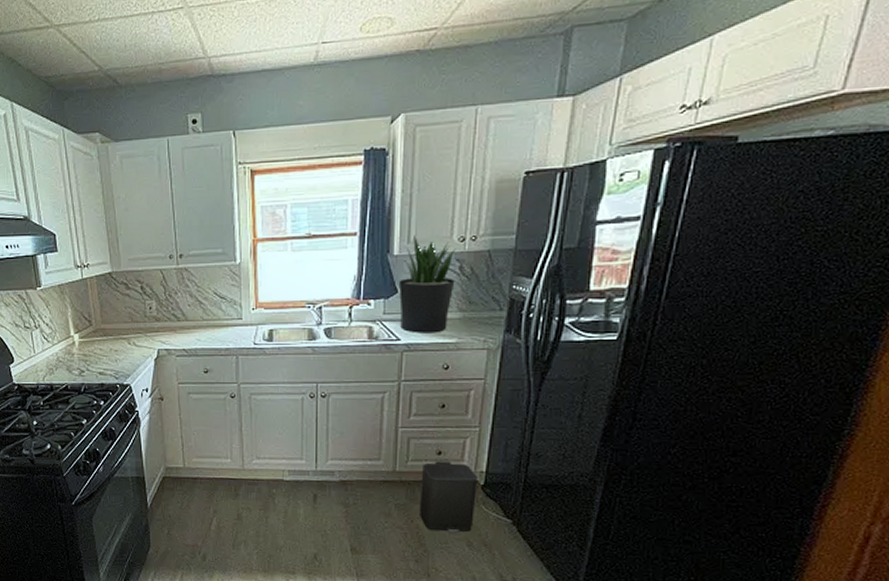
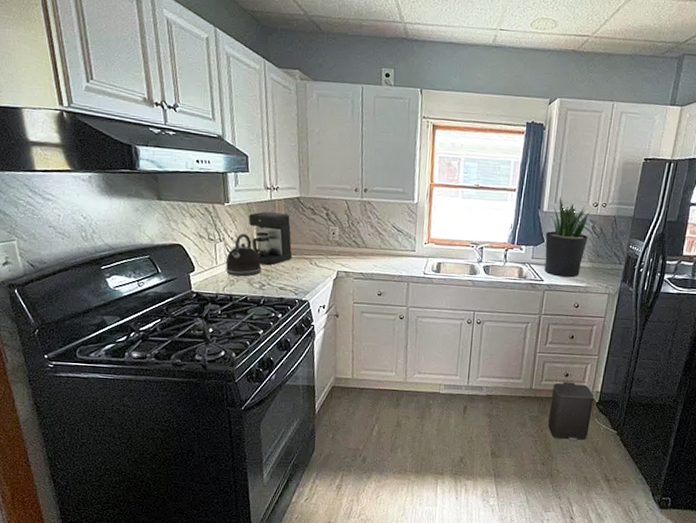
kettle: none [44,318,79,364] -> present [226,233,261,277]
coffee maker: none [62,292,109,349] -> present [249,212,293,265]

